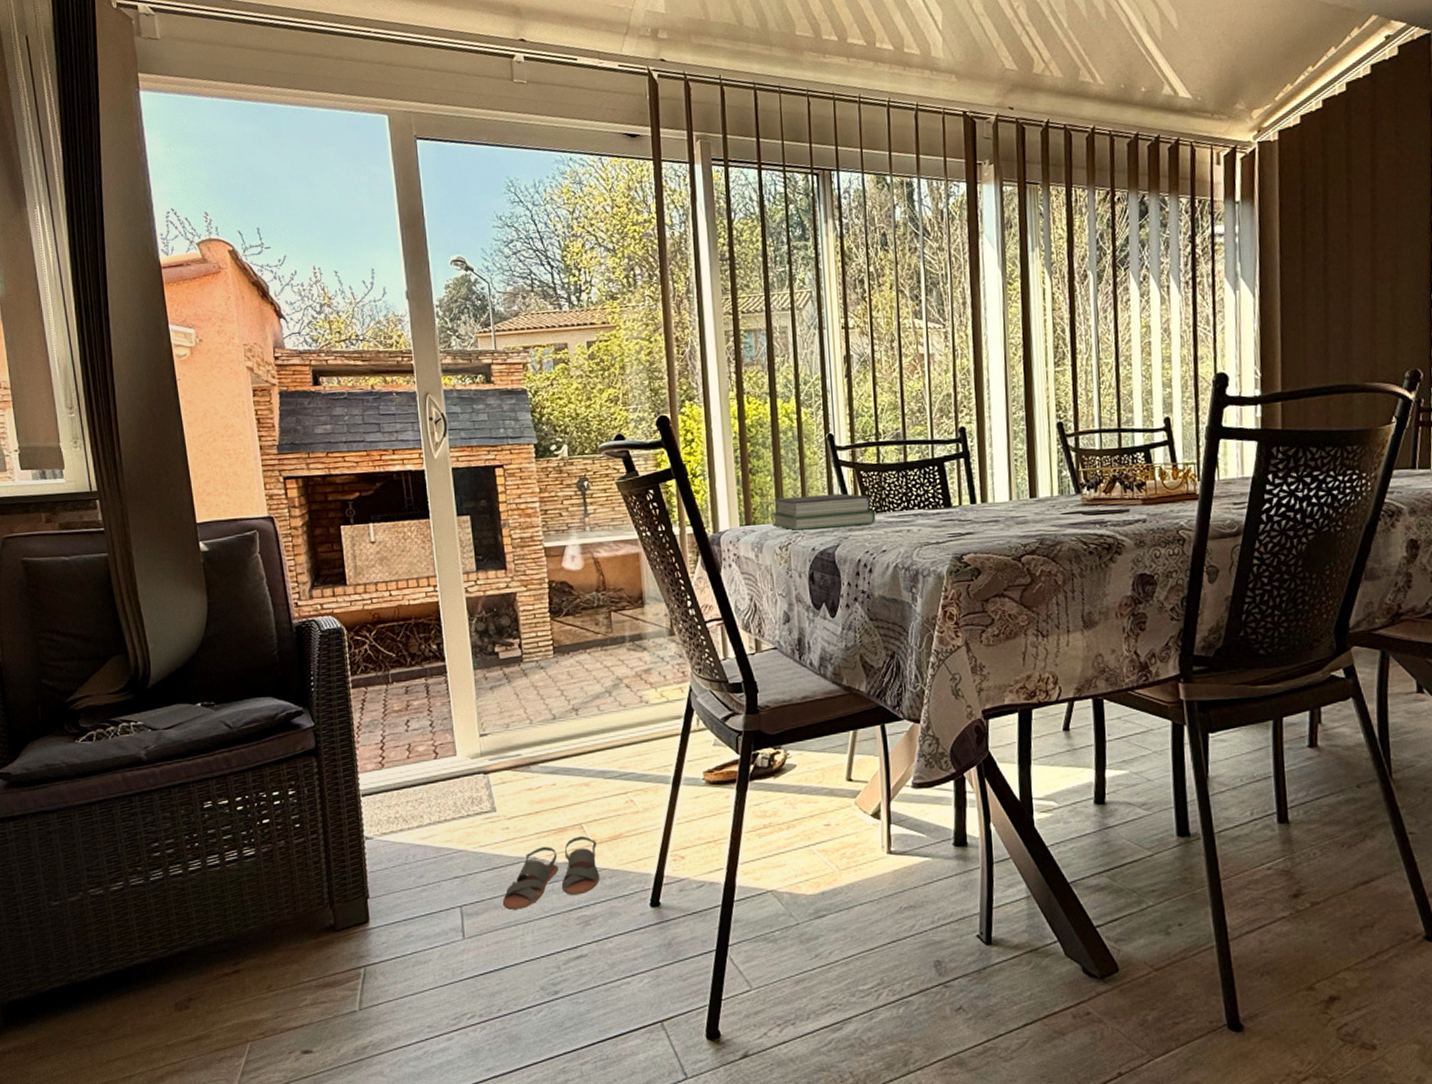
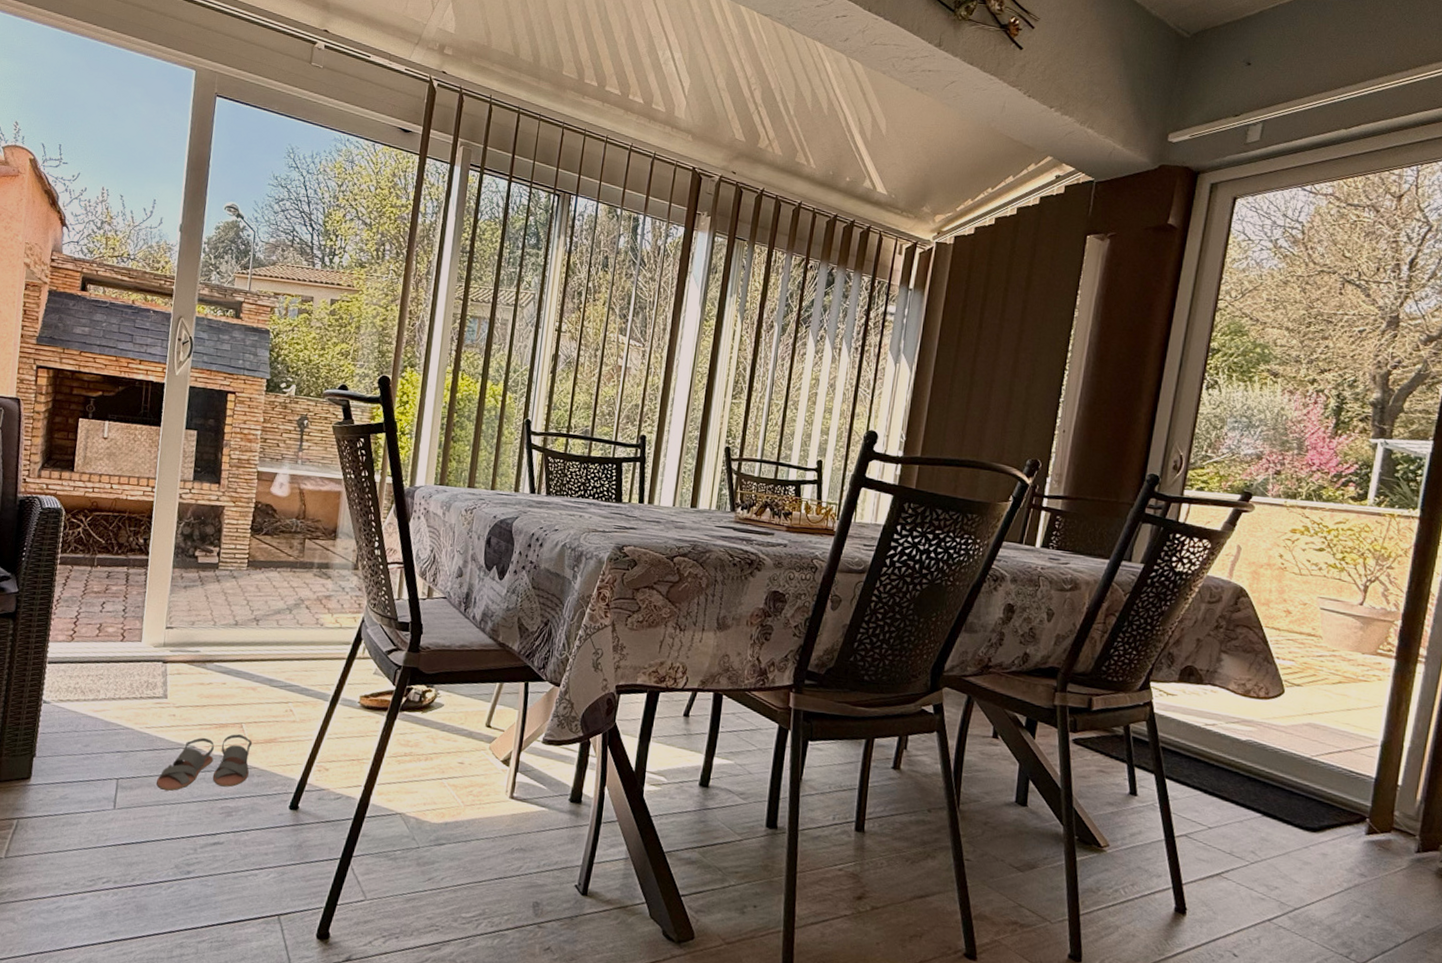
book: present [771,493,876,531] -> none [463,466,555,504]

